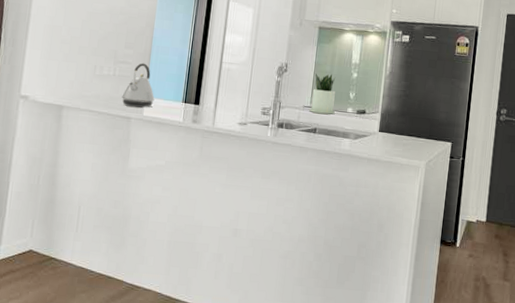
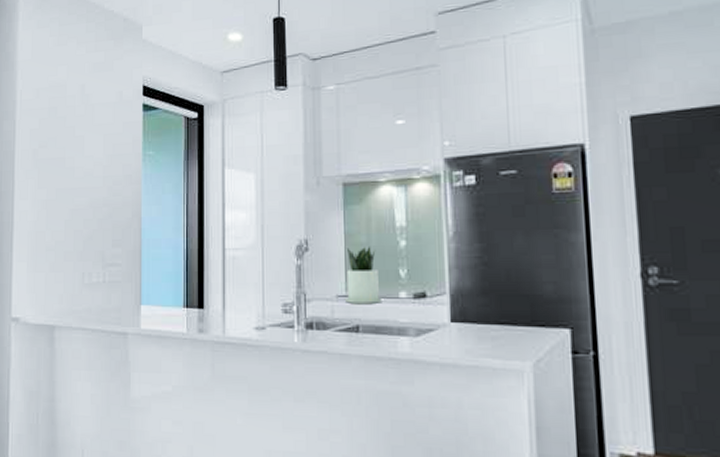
kettle: present [122,63,155,108] -> none [115,262,151,319]

